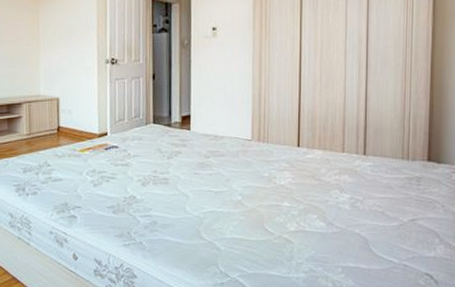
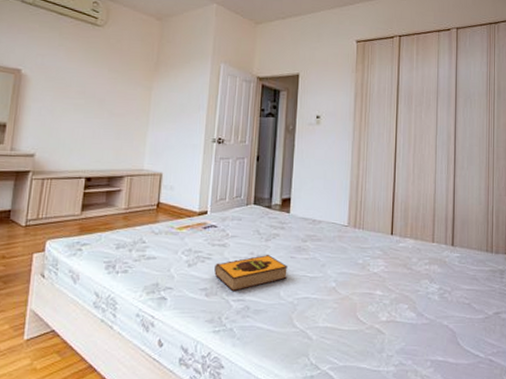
hardback book: none [119,171,192,208] -> present [214,254,288,292]

